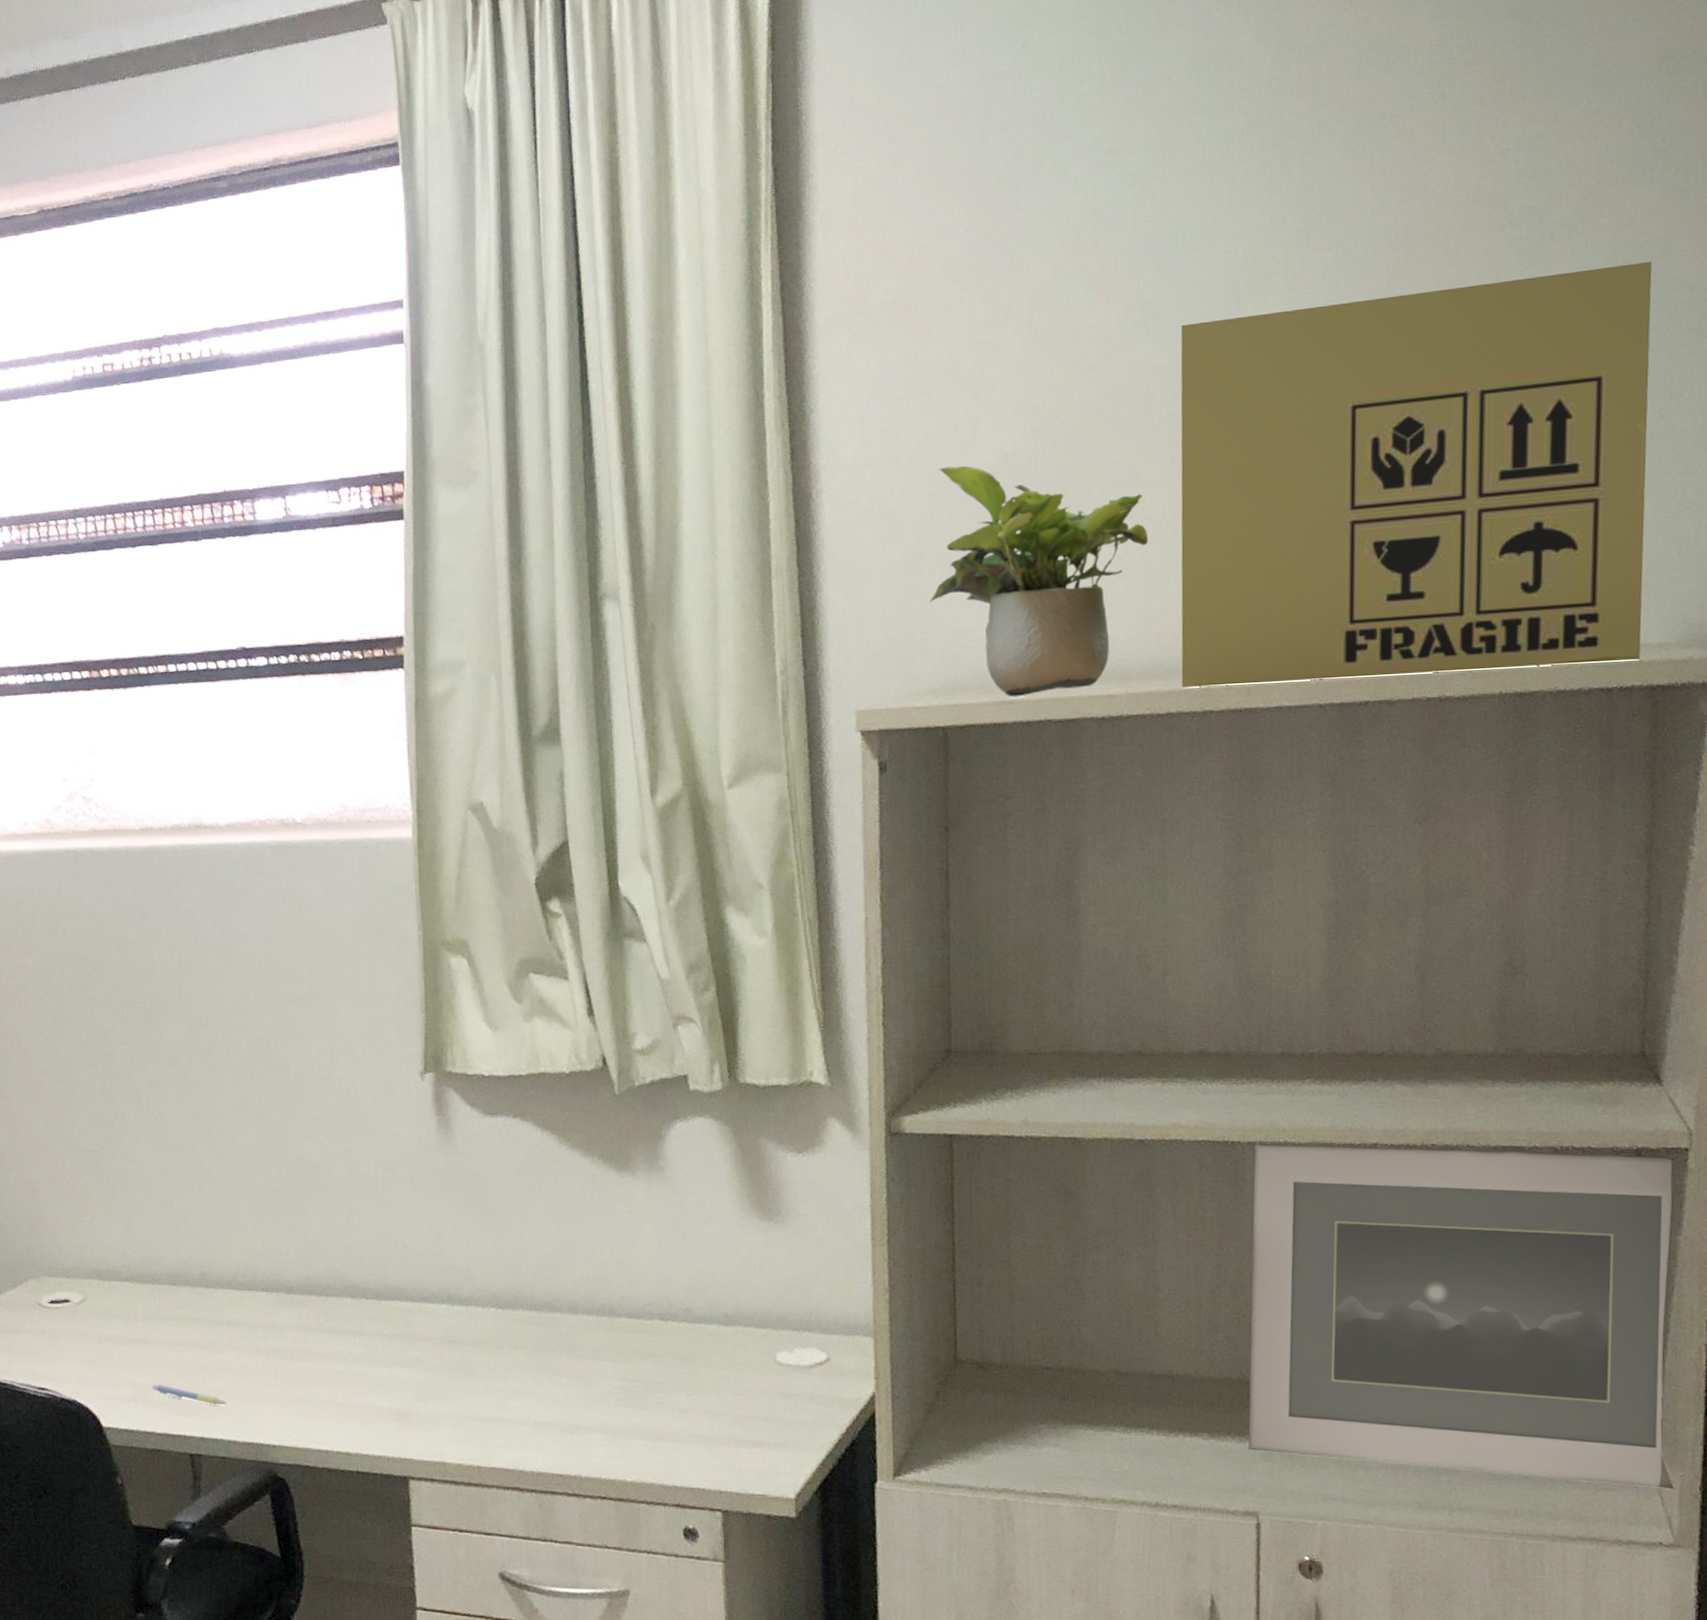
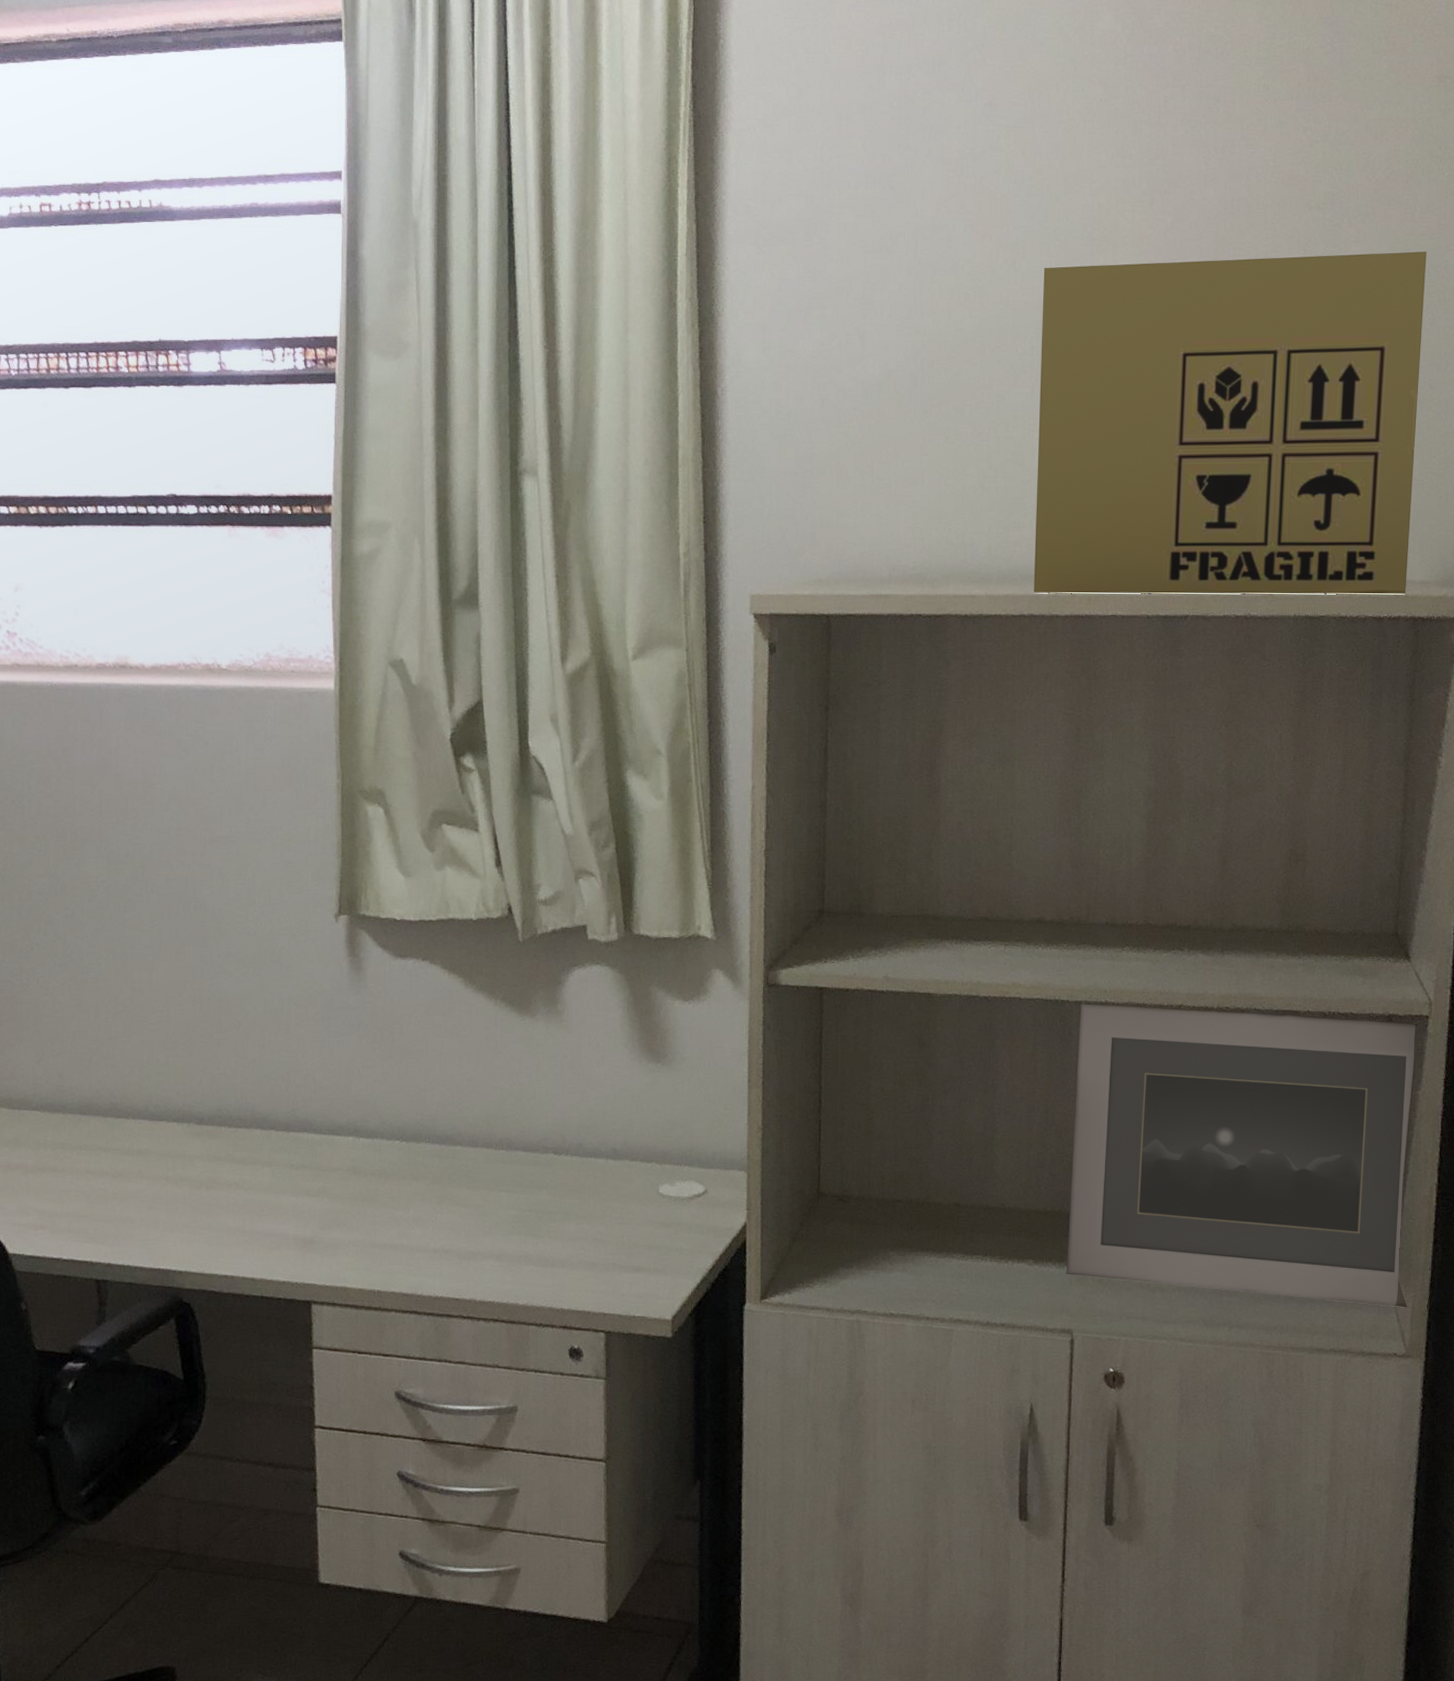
pen: present [152,1385,227,1406] -> none [60,1212,135,1233]
potted plant: present [929,465,1149,697] -> none [819,377,1010,592]

